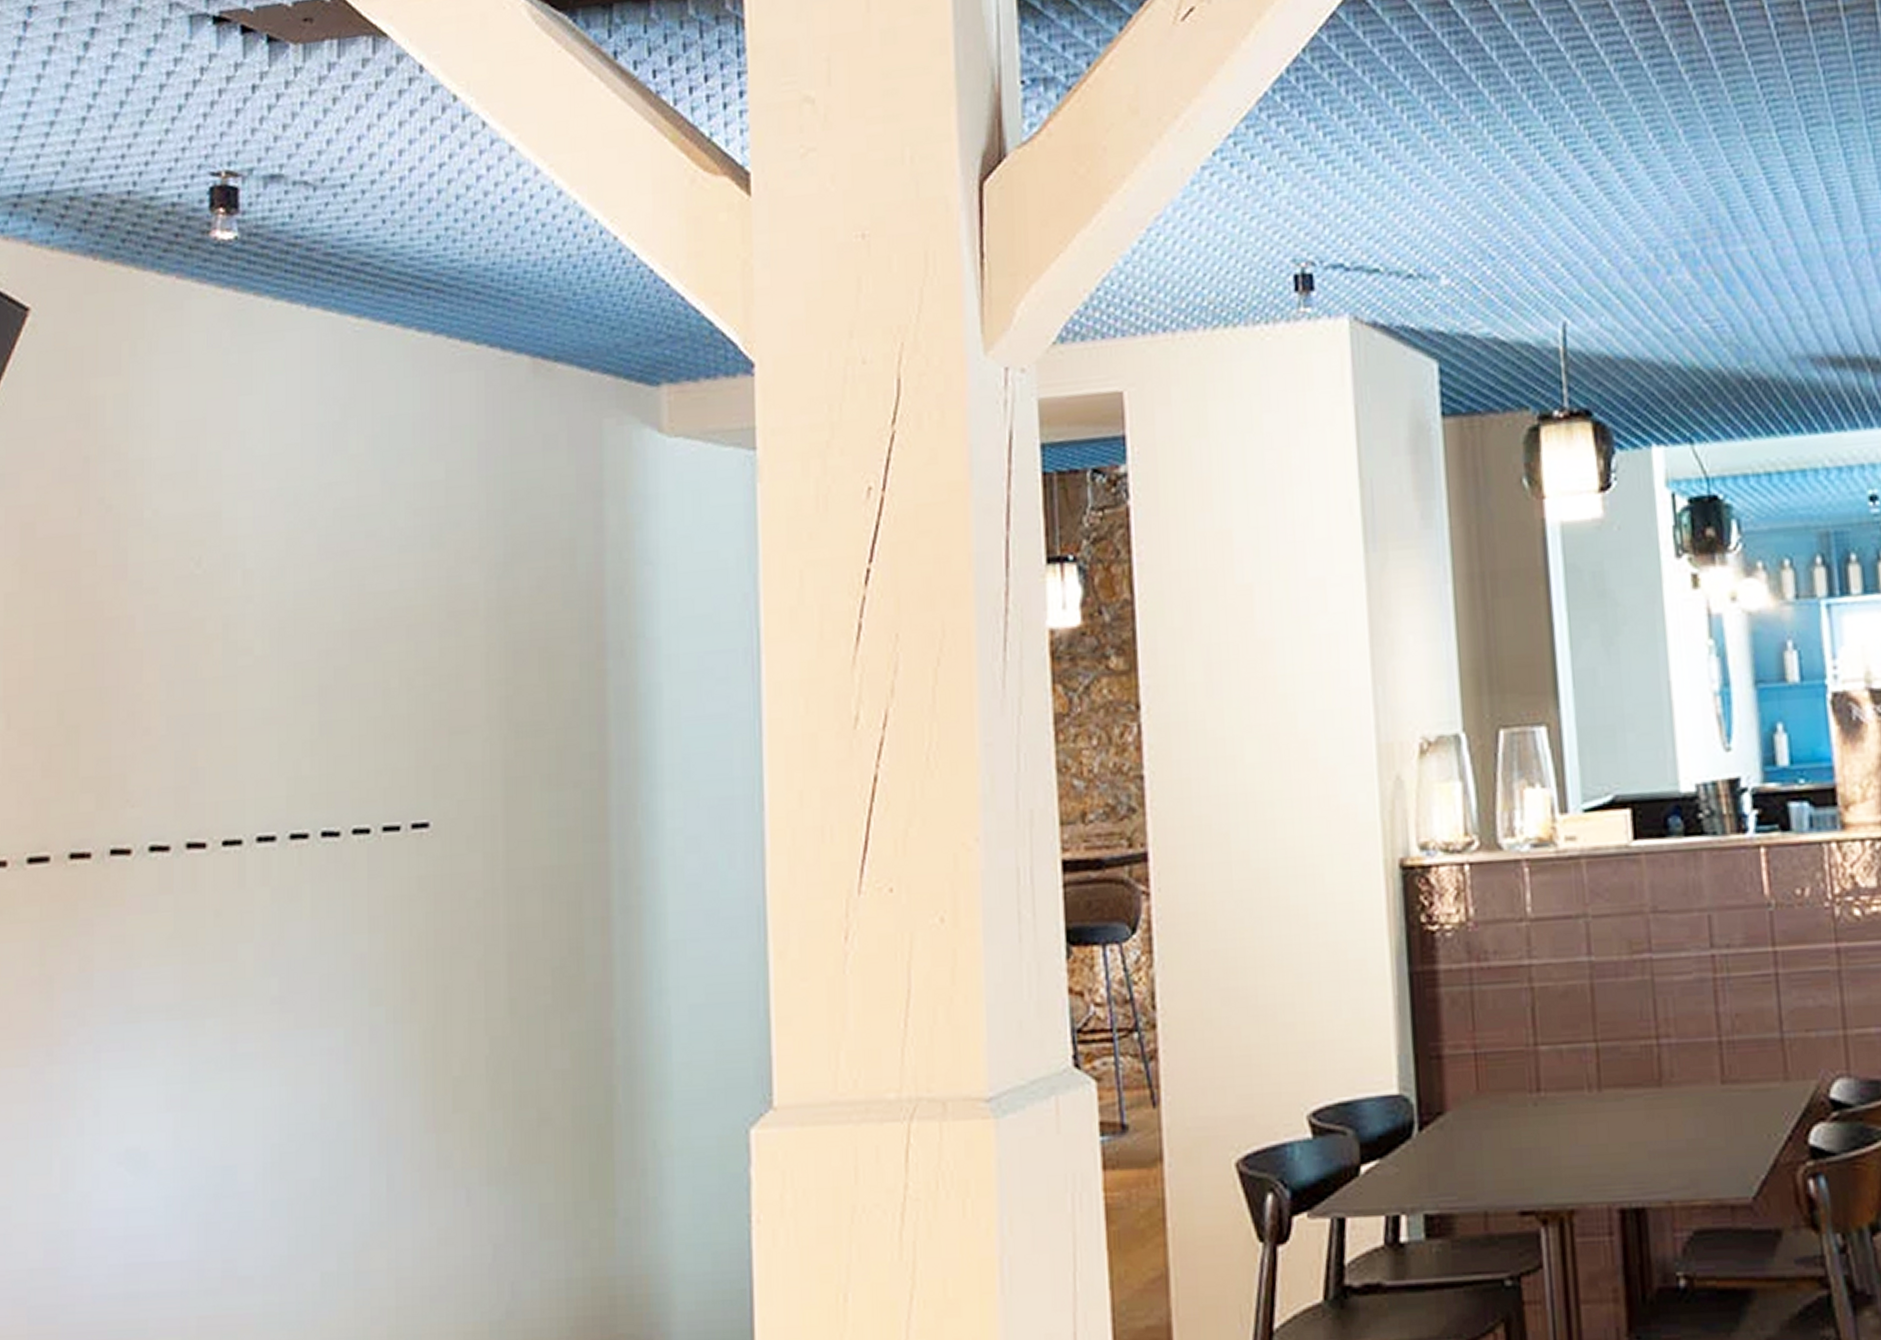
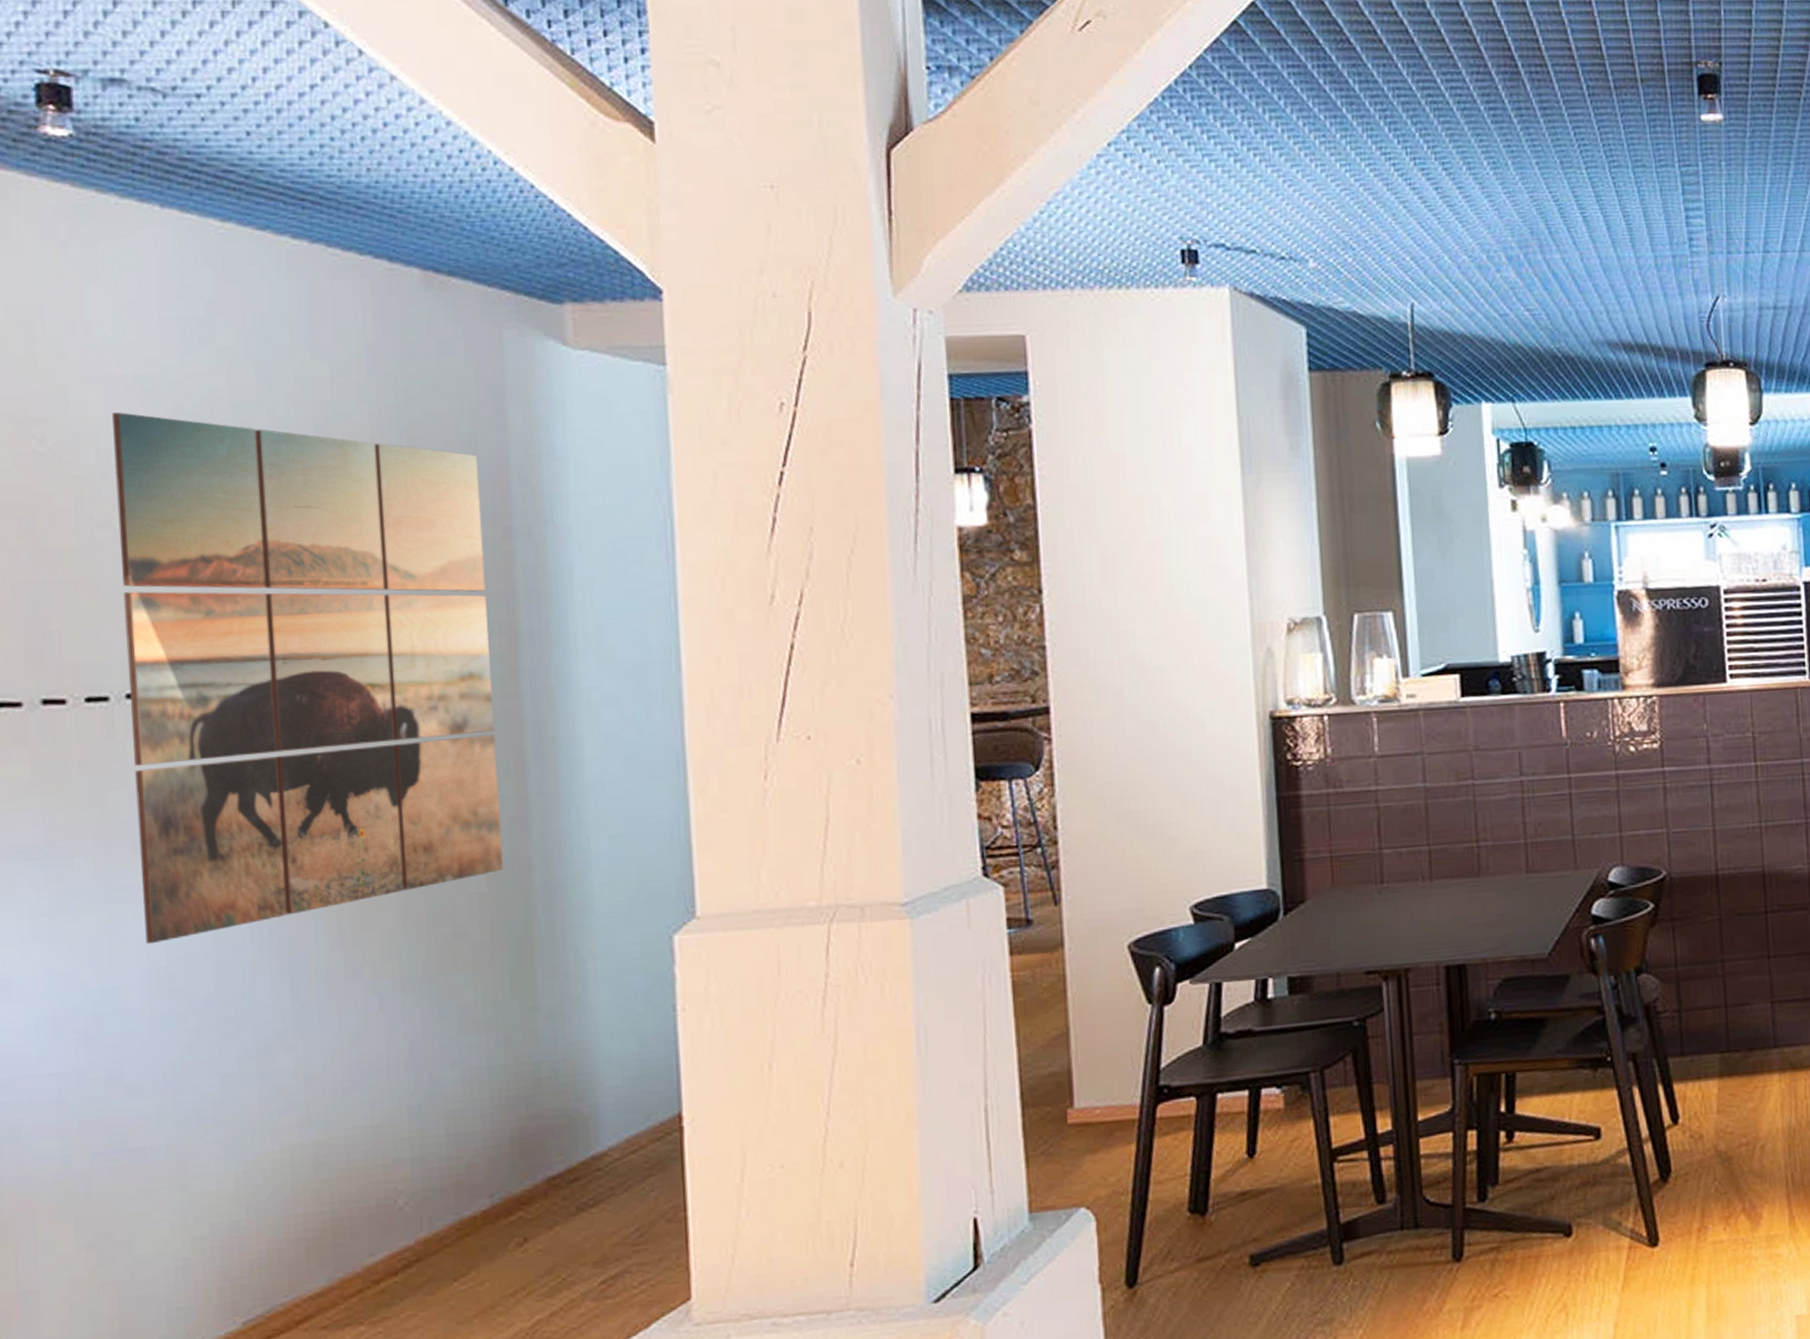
wall art: none [258,529,586,1119] -> present [112,412,503,945]

